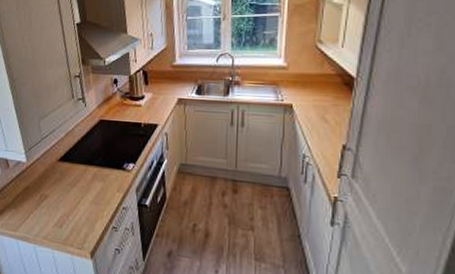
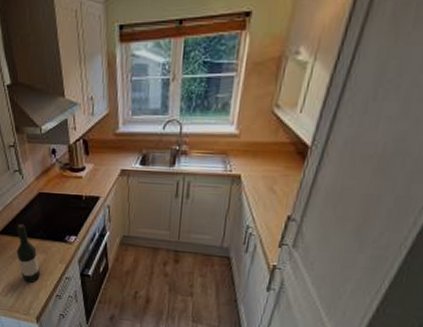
wine bottle: none [75,151,97,214] -> present [16,224,40,283]

